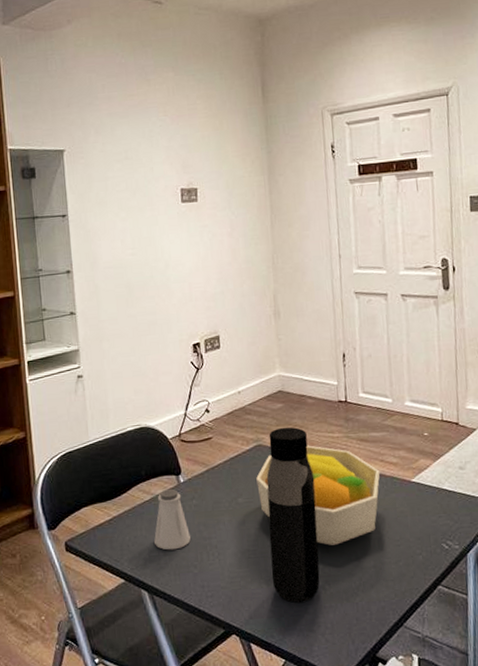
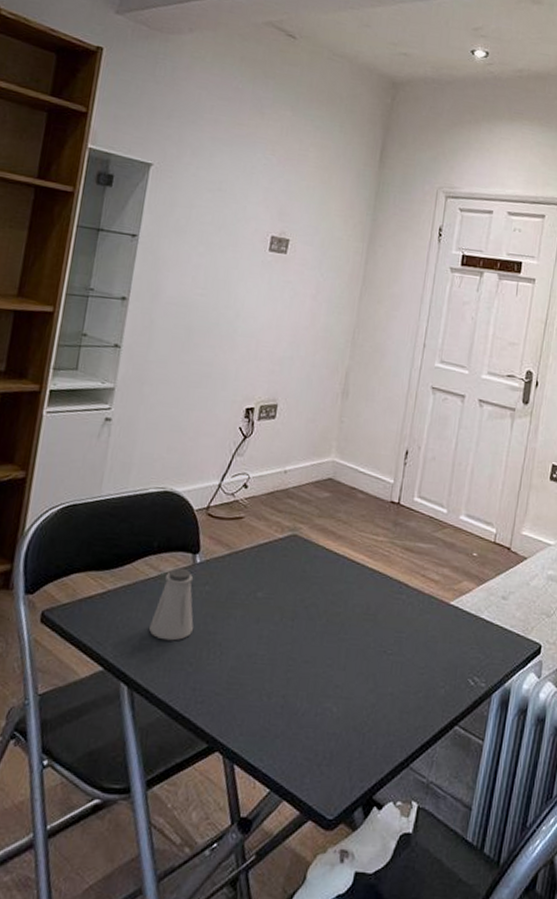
fruit bowl: present [256,445,380,546] -> none [281,545,419,663]
water bottle: present [266,427,320,603] -> none [275,519,349,724]

